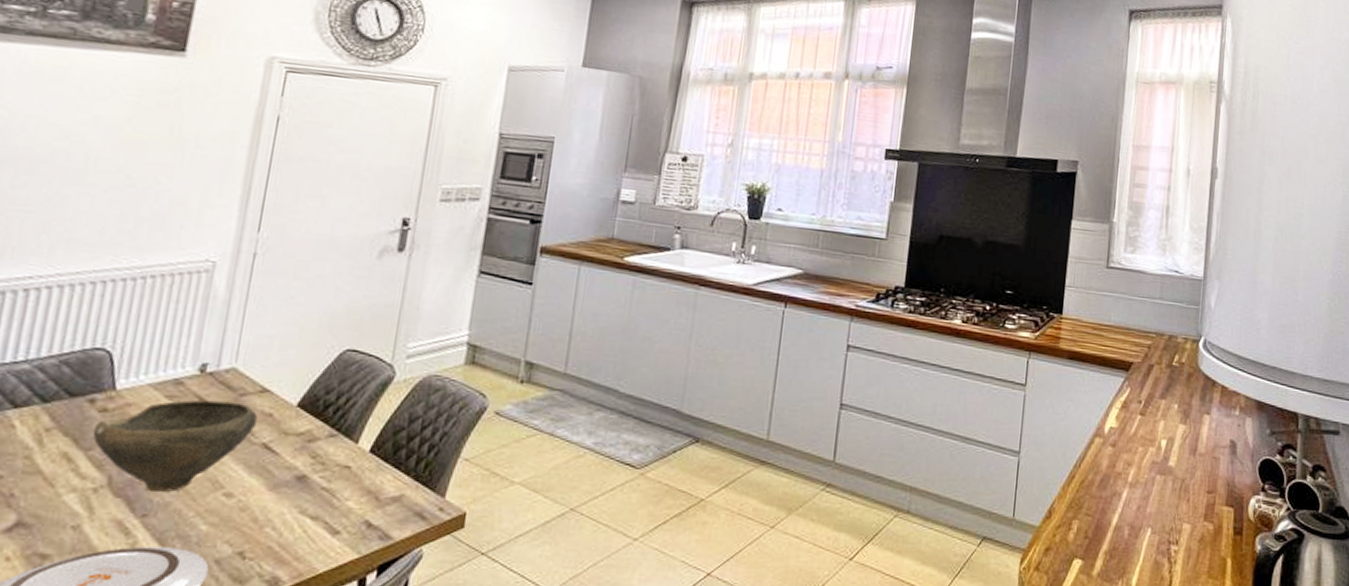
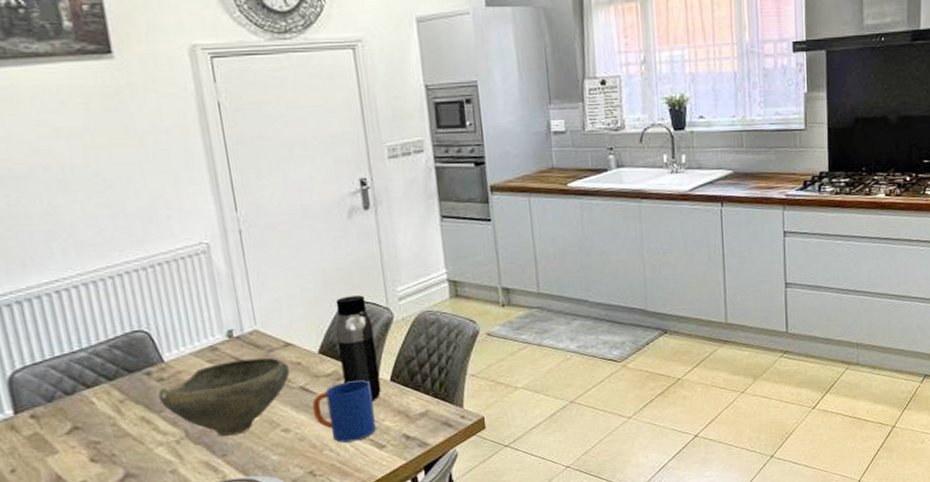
mug: none [267,445,346,521] -> present [312,380,376,443]
water bottle: none [315,344,370,474] -> present [335,295,382,402]

